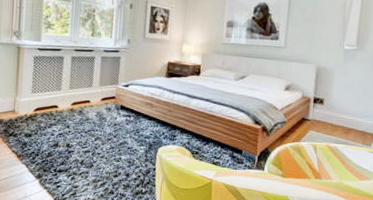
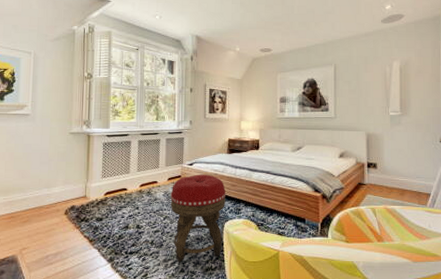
footstool: none [102,96,161,184] -> present [170,174,226,263]

